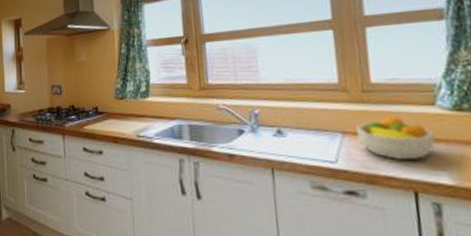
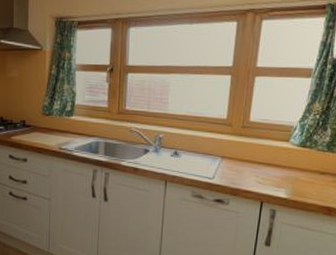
fruit bowl: present [355,115,435,159] -> none [231,147,284,179]

